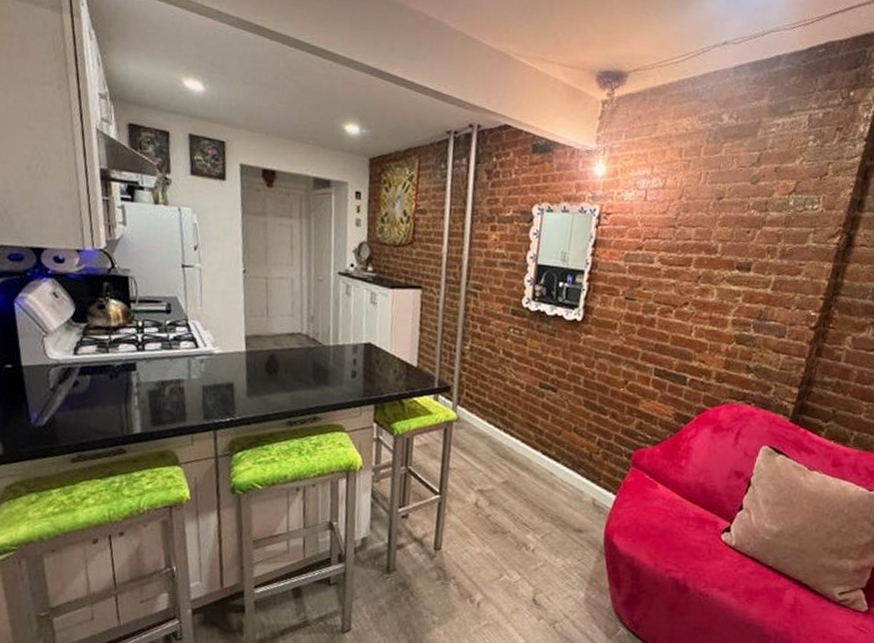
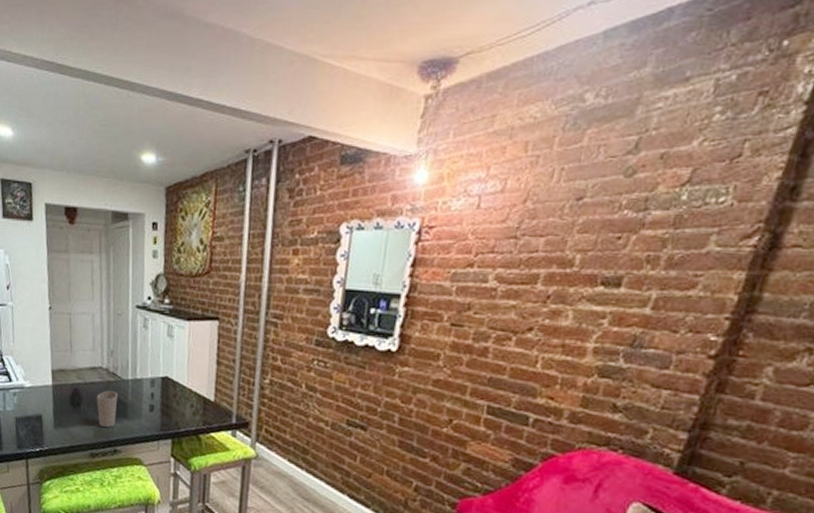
cup: none [294,357,318,394] -> present [96,390,117,427]

